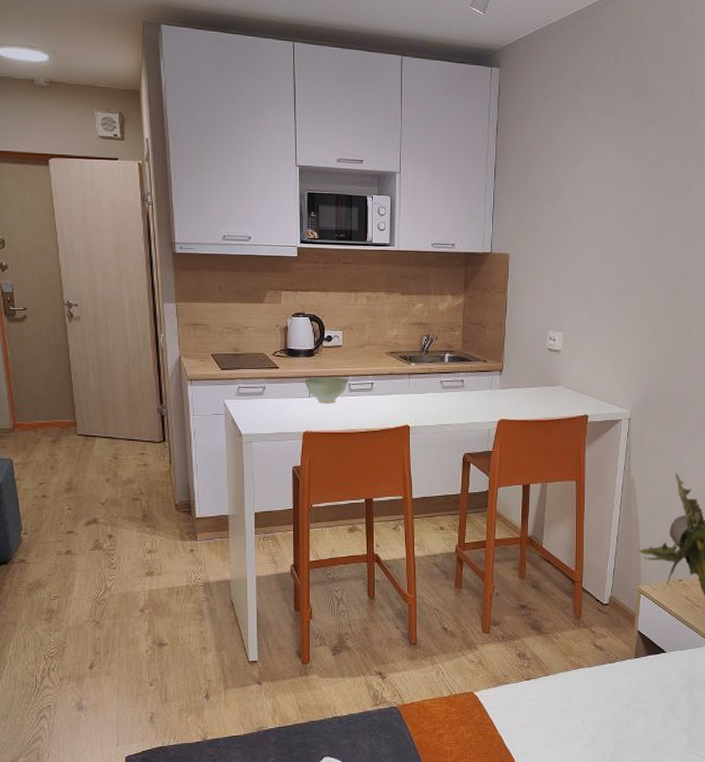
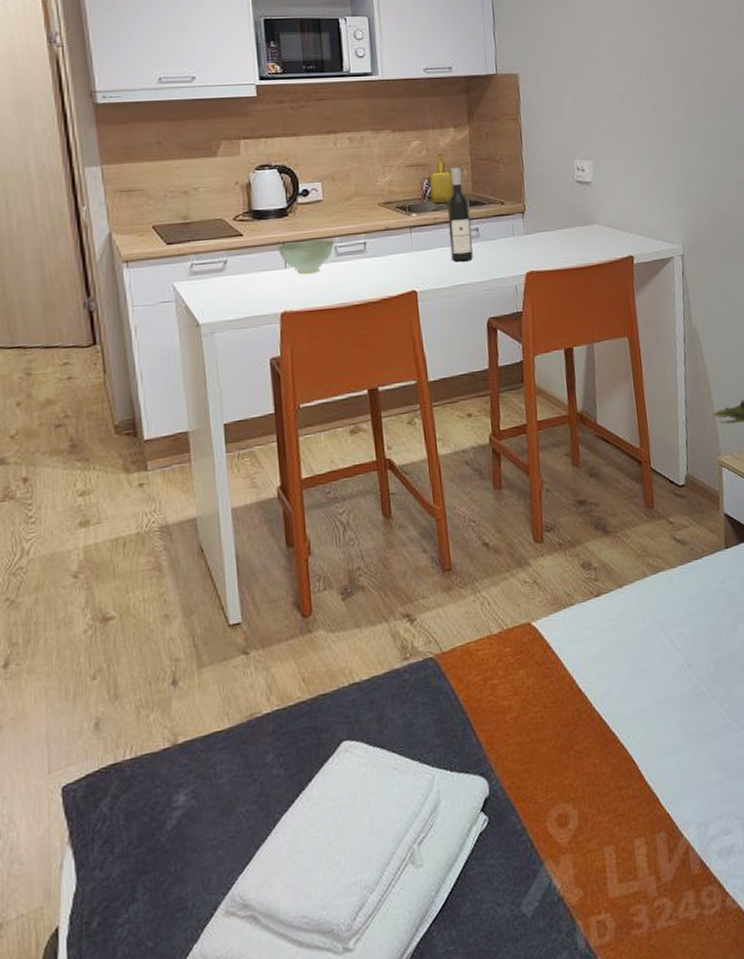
soap dispenser: none [427,315,447,357] -> present [429,152,454,204]
bottle: none [440,328,458,406] -> present [446,166,473,262]

